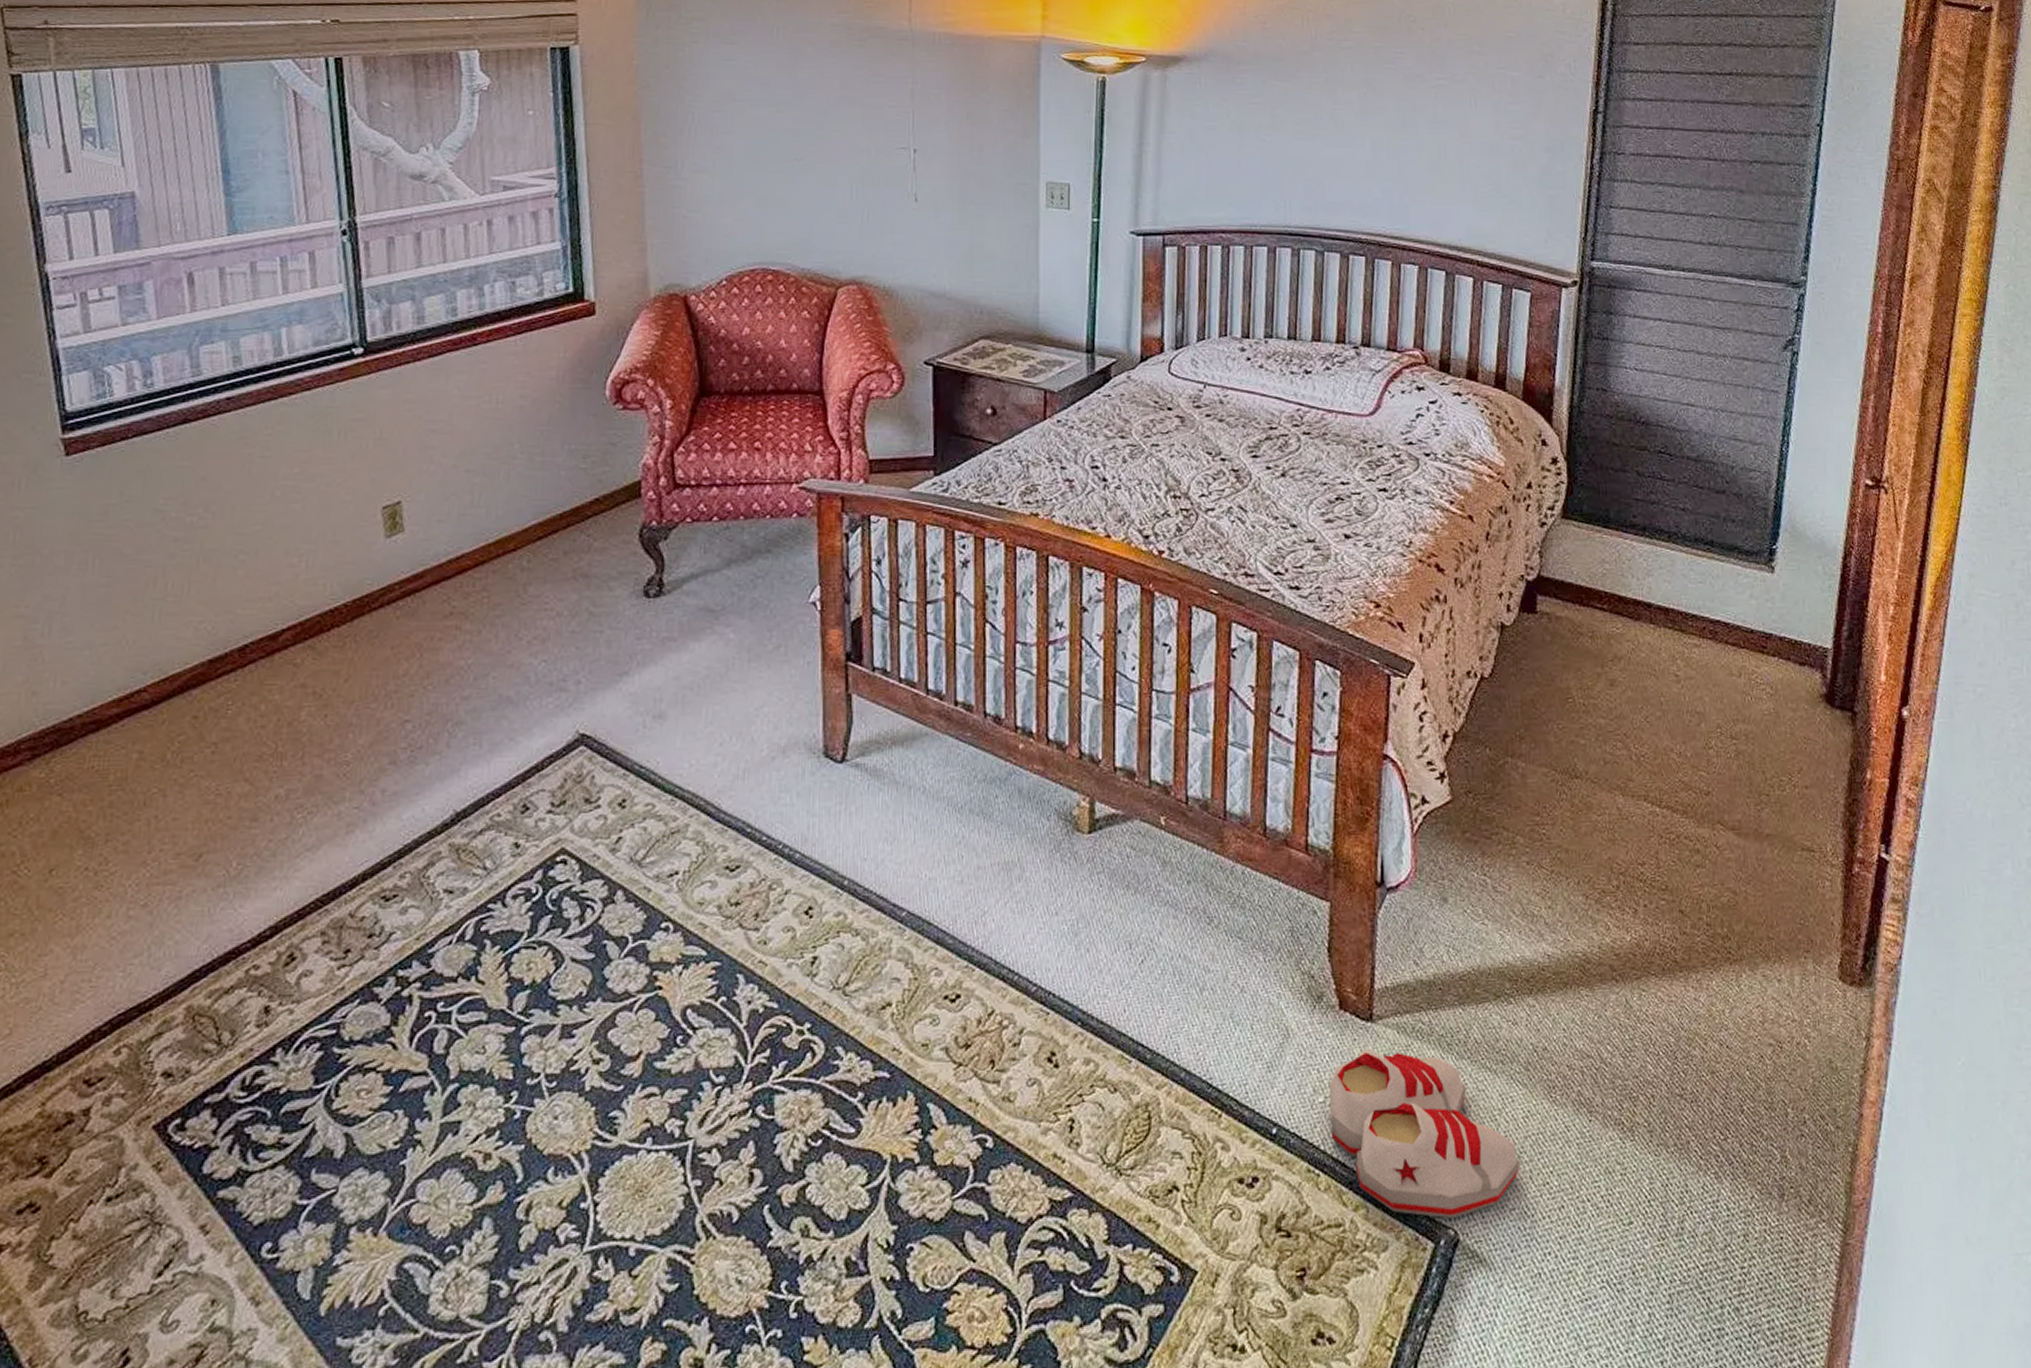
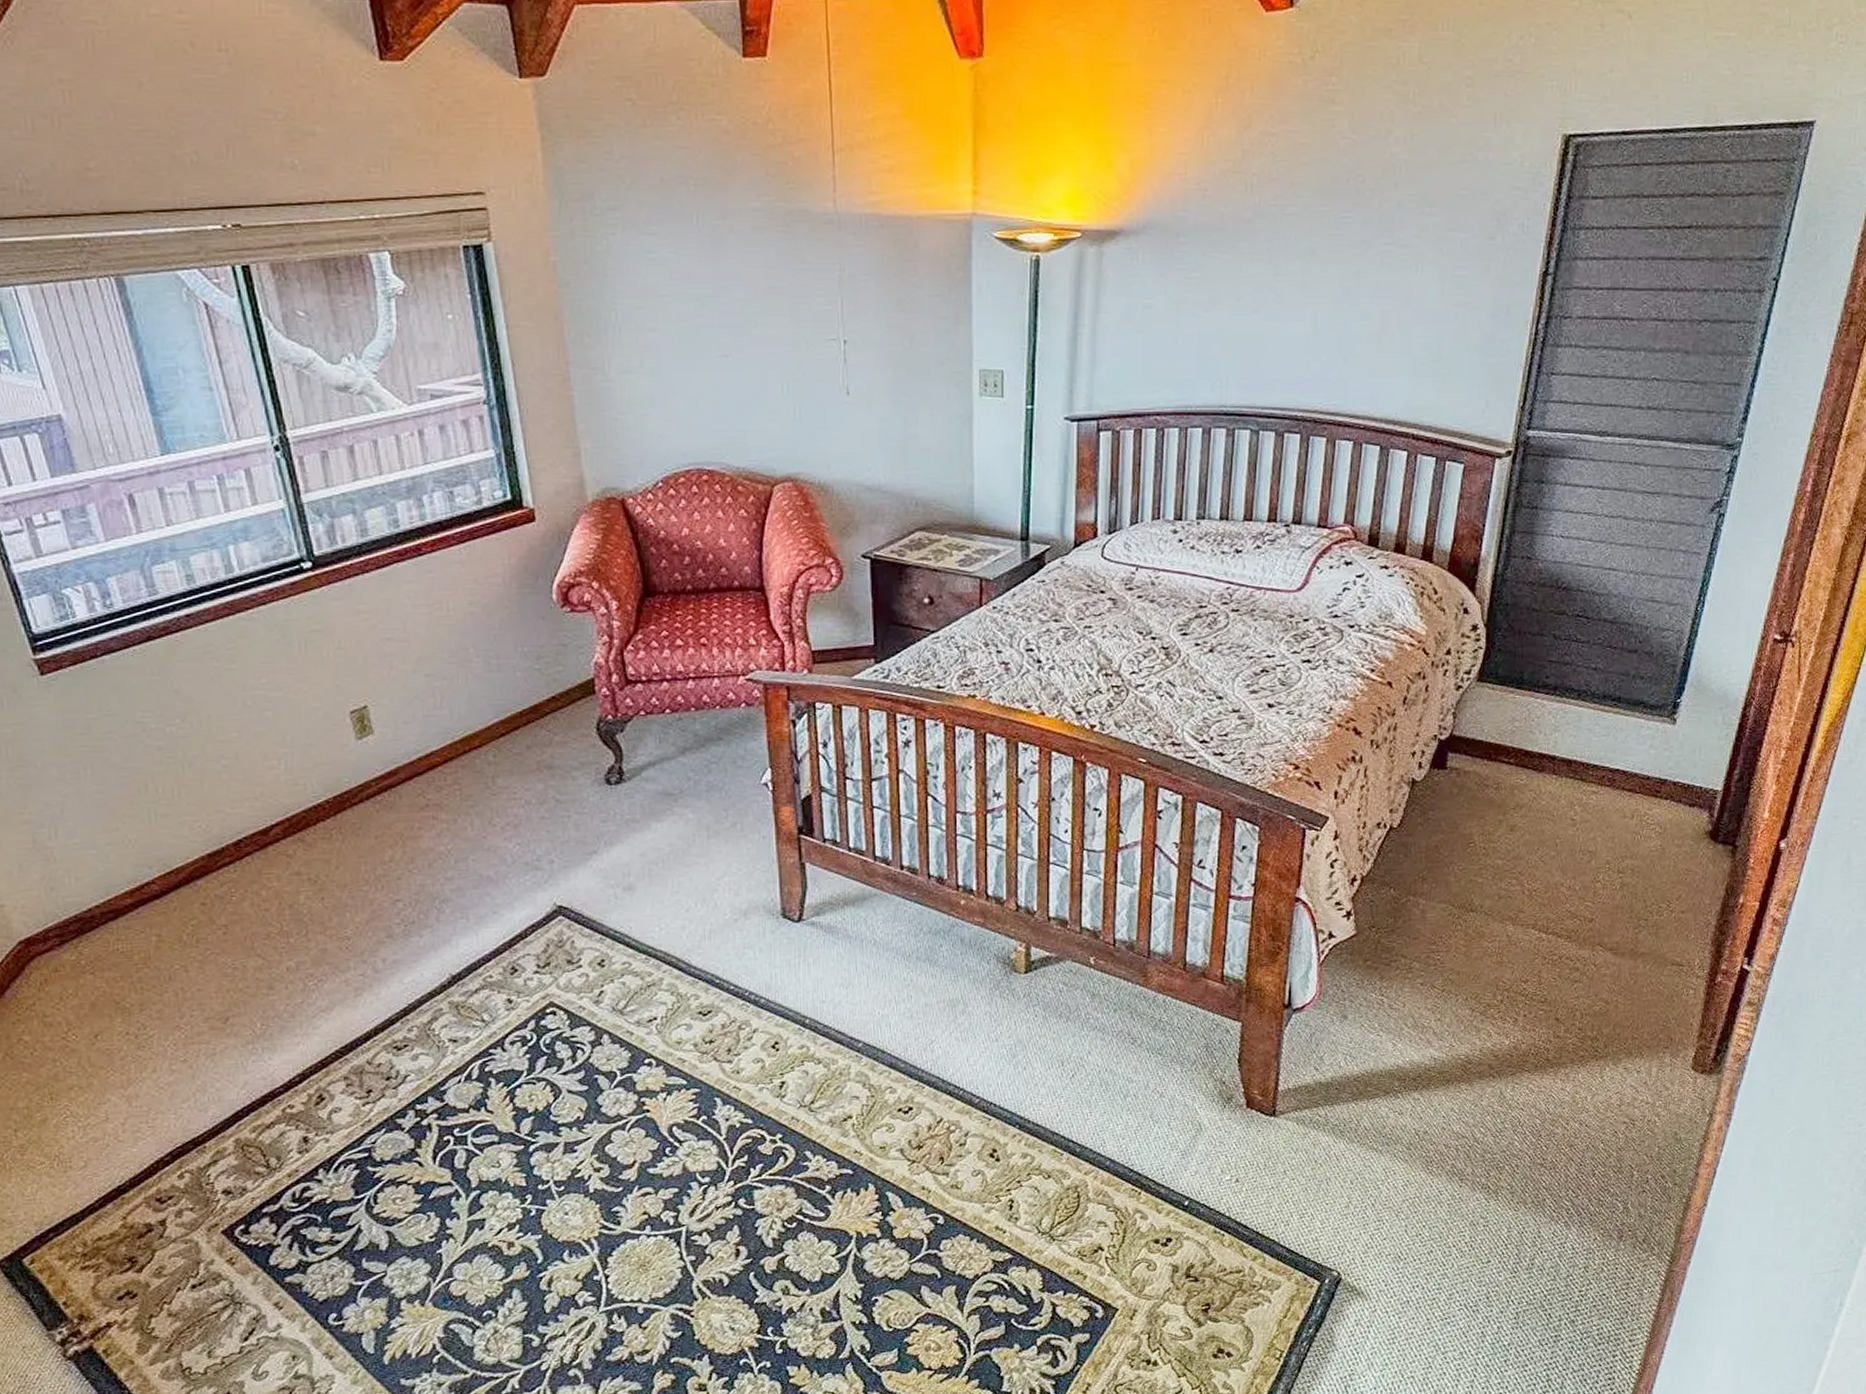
shoe: present [1330,1049,1520,1219] -> none [1235,1138,1397,1264]

